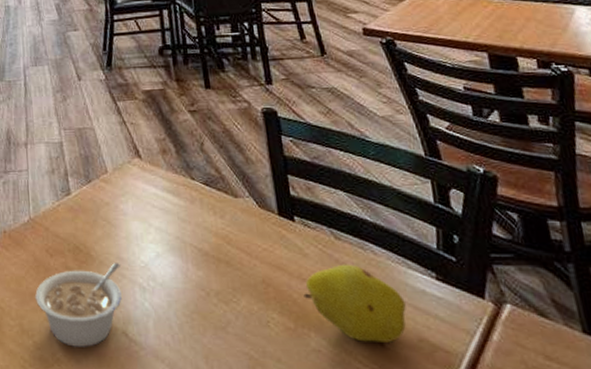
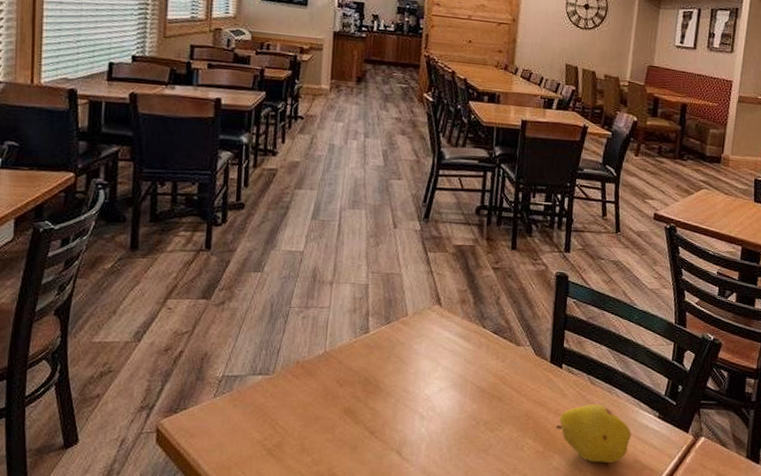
legume: present [35,263,122,347] -> none [320,395,405,464]

